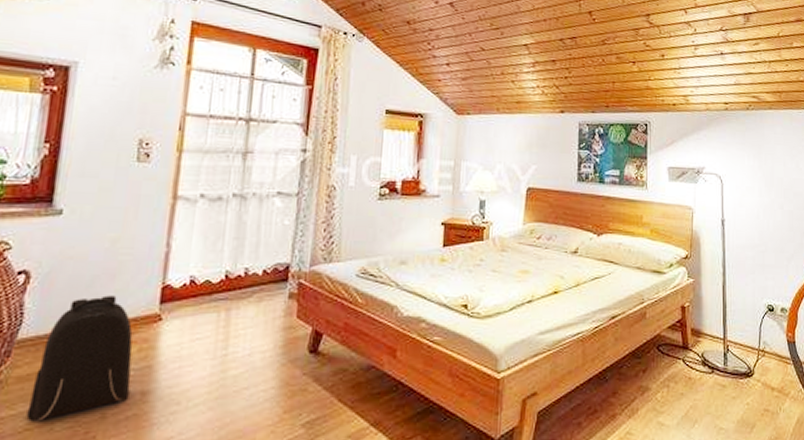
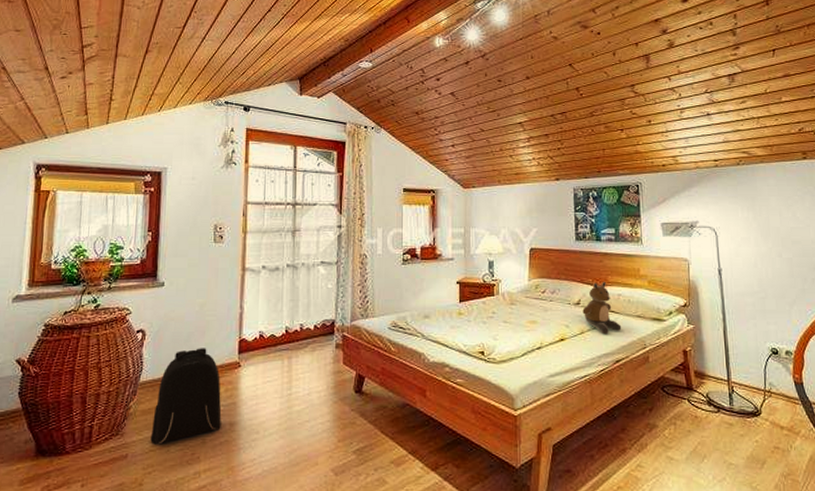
bear: none [579,228,620,288] -> present [582,281,622,335]

